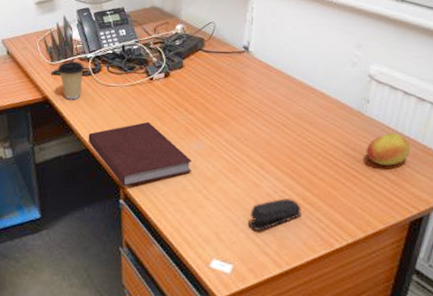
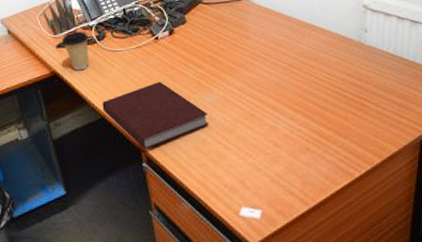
stapler: present [249,198,302,231] -> none [271,136,320,173]
fruit: present [366,133,411,166] -> none [370,58,412,91]

